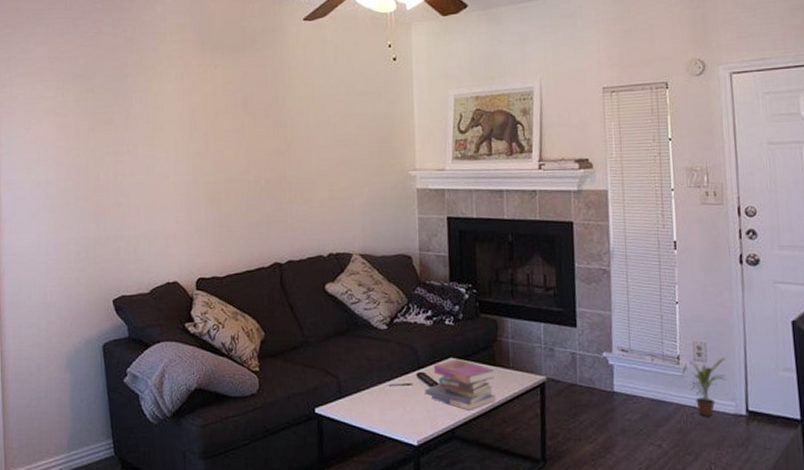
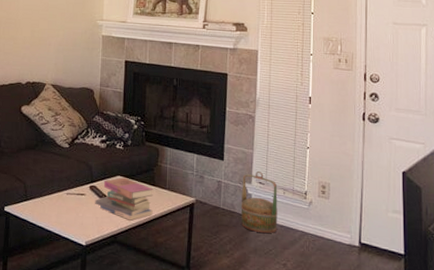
decorative basket: none [601,337,648,410] -> present [240,171,278,233]
potted plant: present [690,358,728,416] -> none [314,197,346,245]

